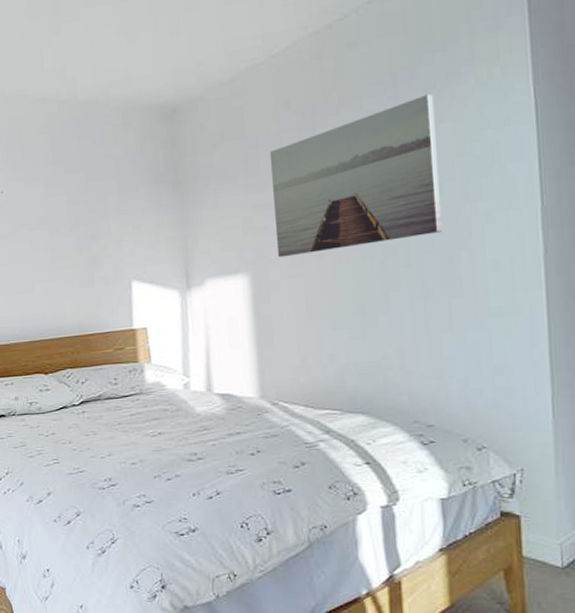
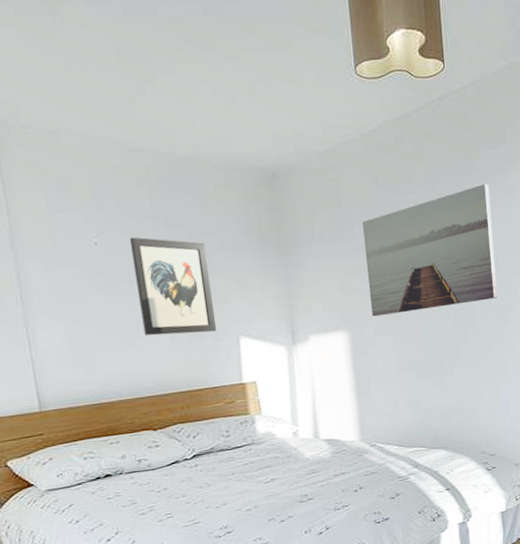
wall art: none [32,183,110,280] -> present [130,237,217,336]

